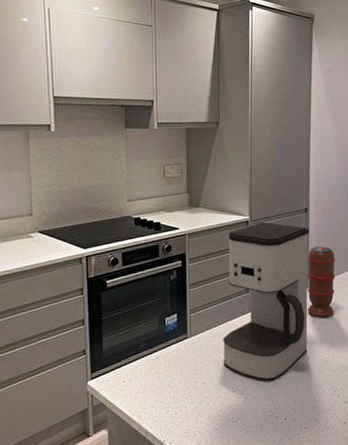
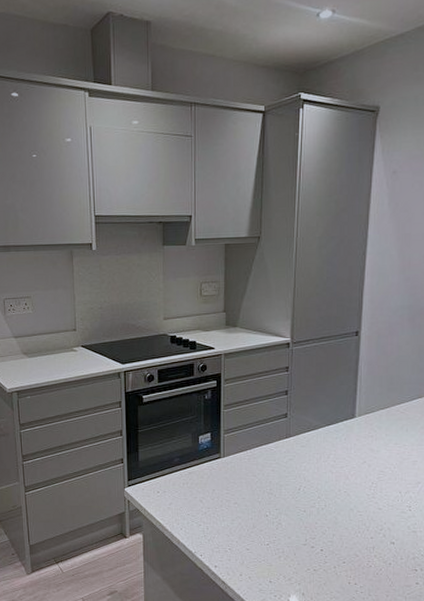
coffee maker: present [223,222,309,381] -> none [256,344,359,509]
spice grinder: present [307,246,336,318] -> none [352,374,390,451]

